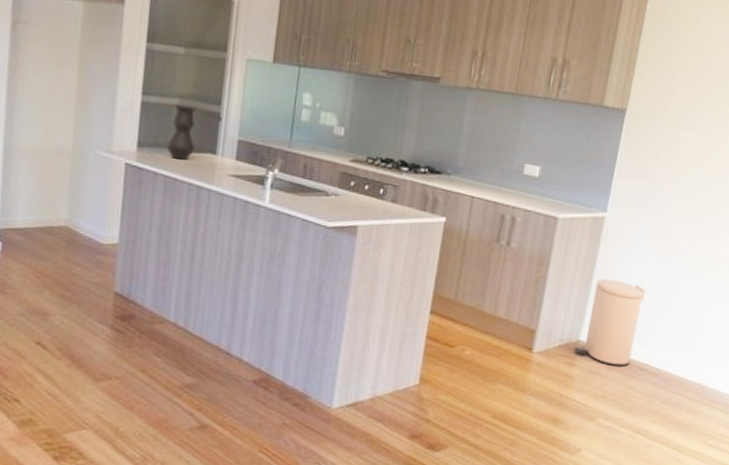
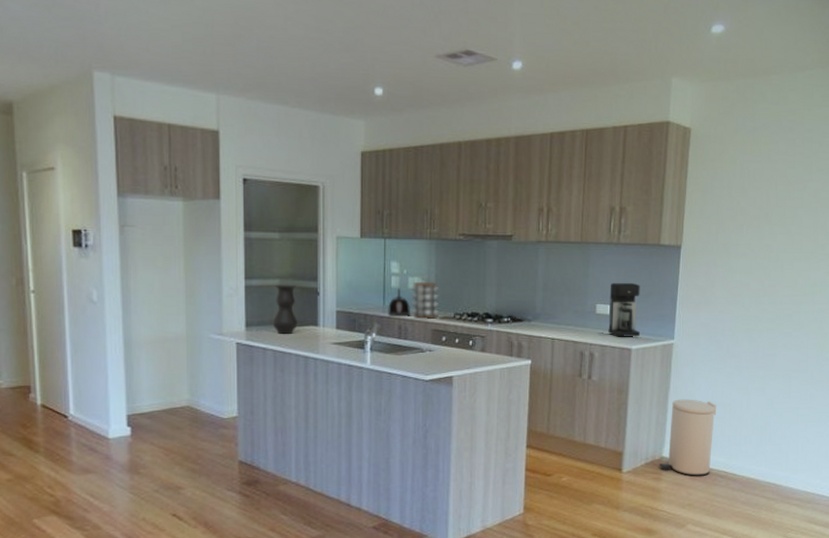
kettle: none [294,123,320,156] -> present [388,288,411,318]
spice rack: none [321,112,353,161] -> present [412,276,439,320]
coffee maker: none [534,142,576,205] -> present [608,282,640,337]

